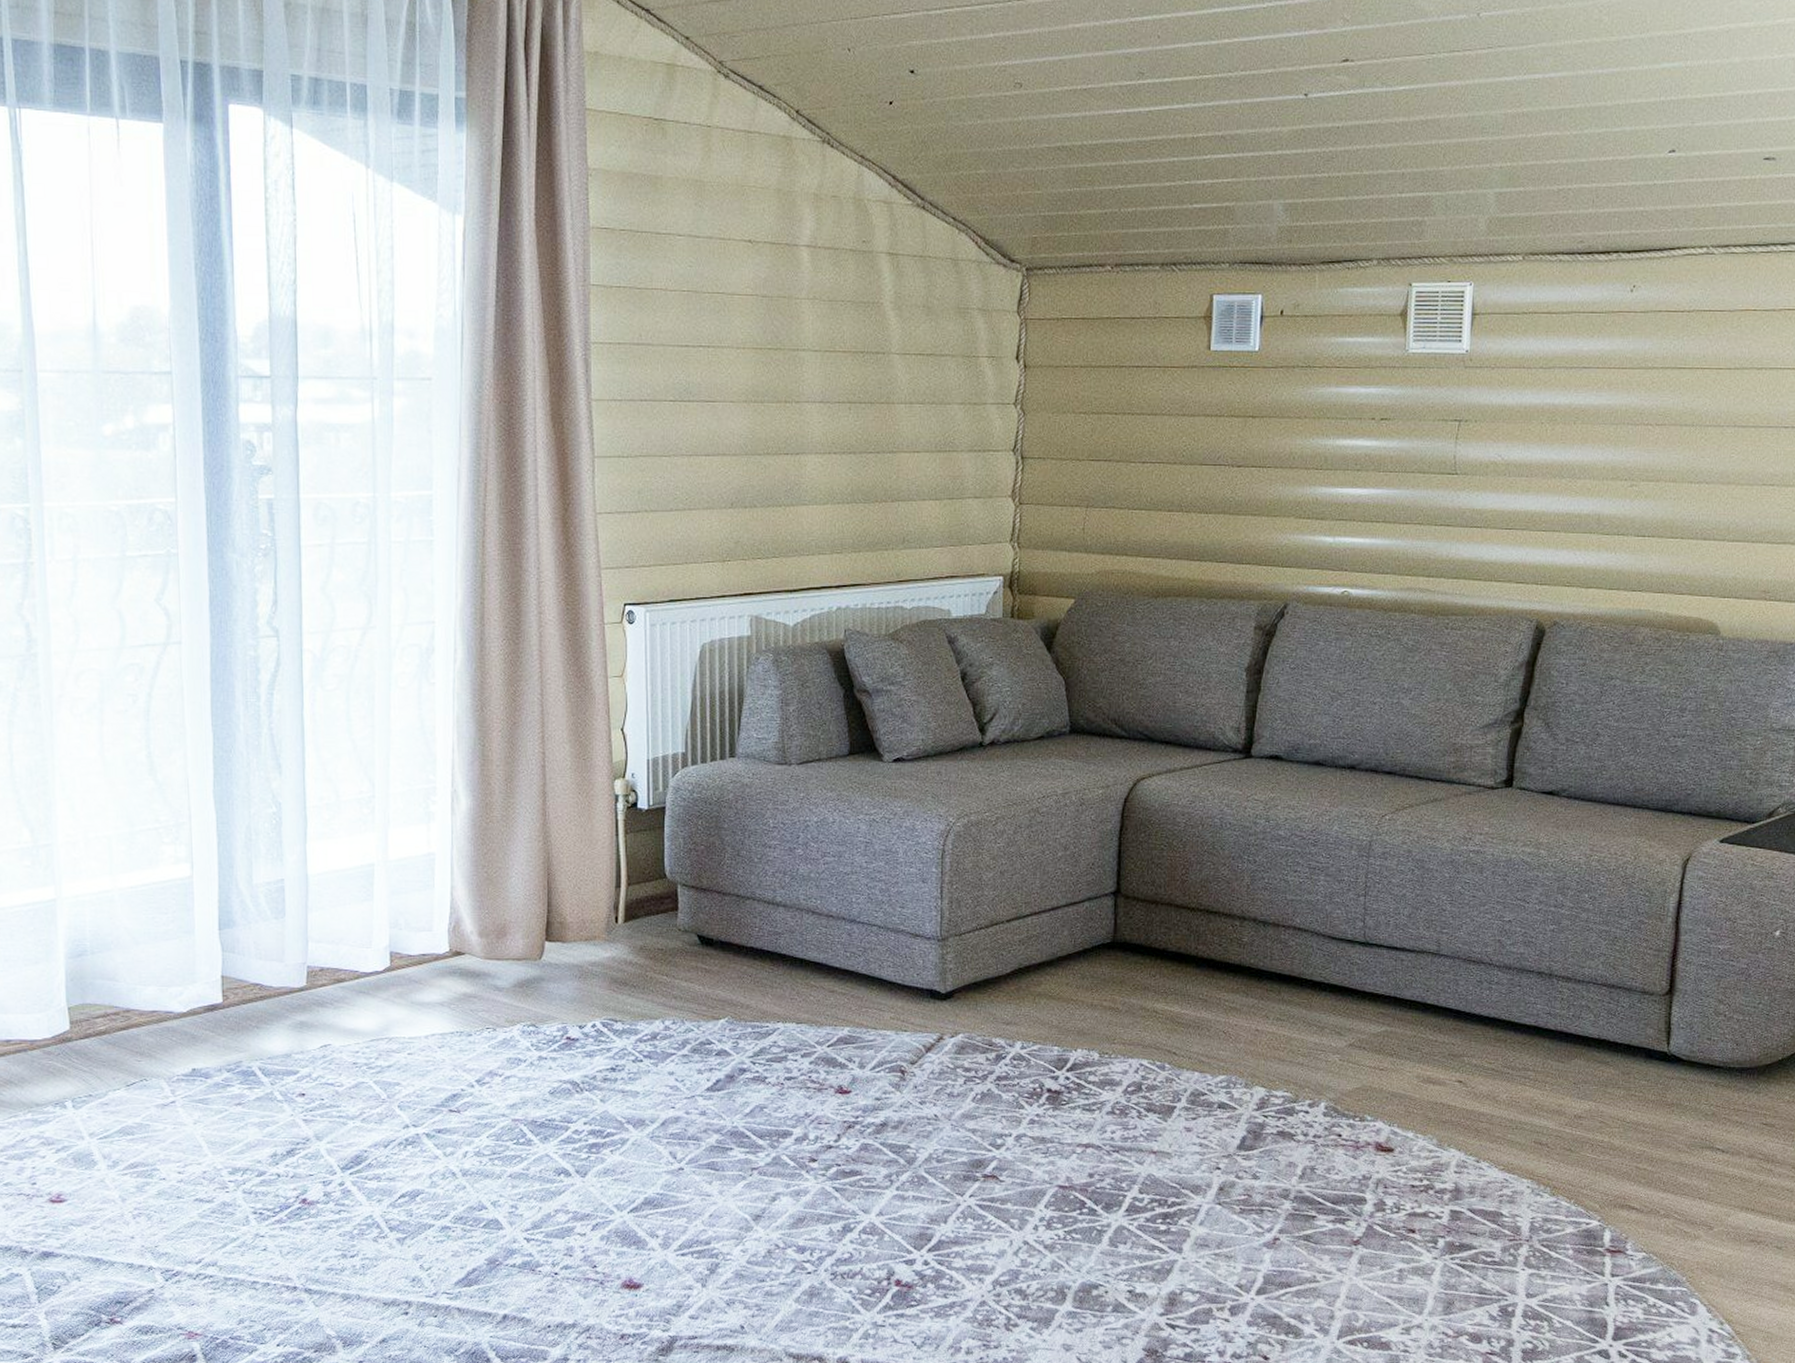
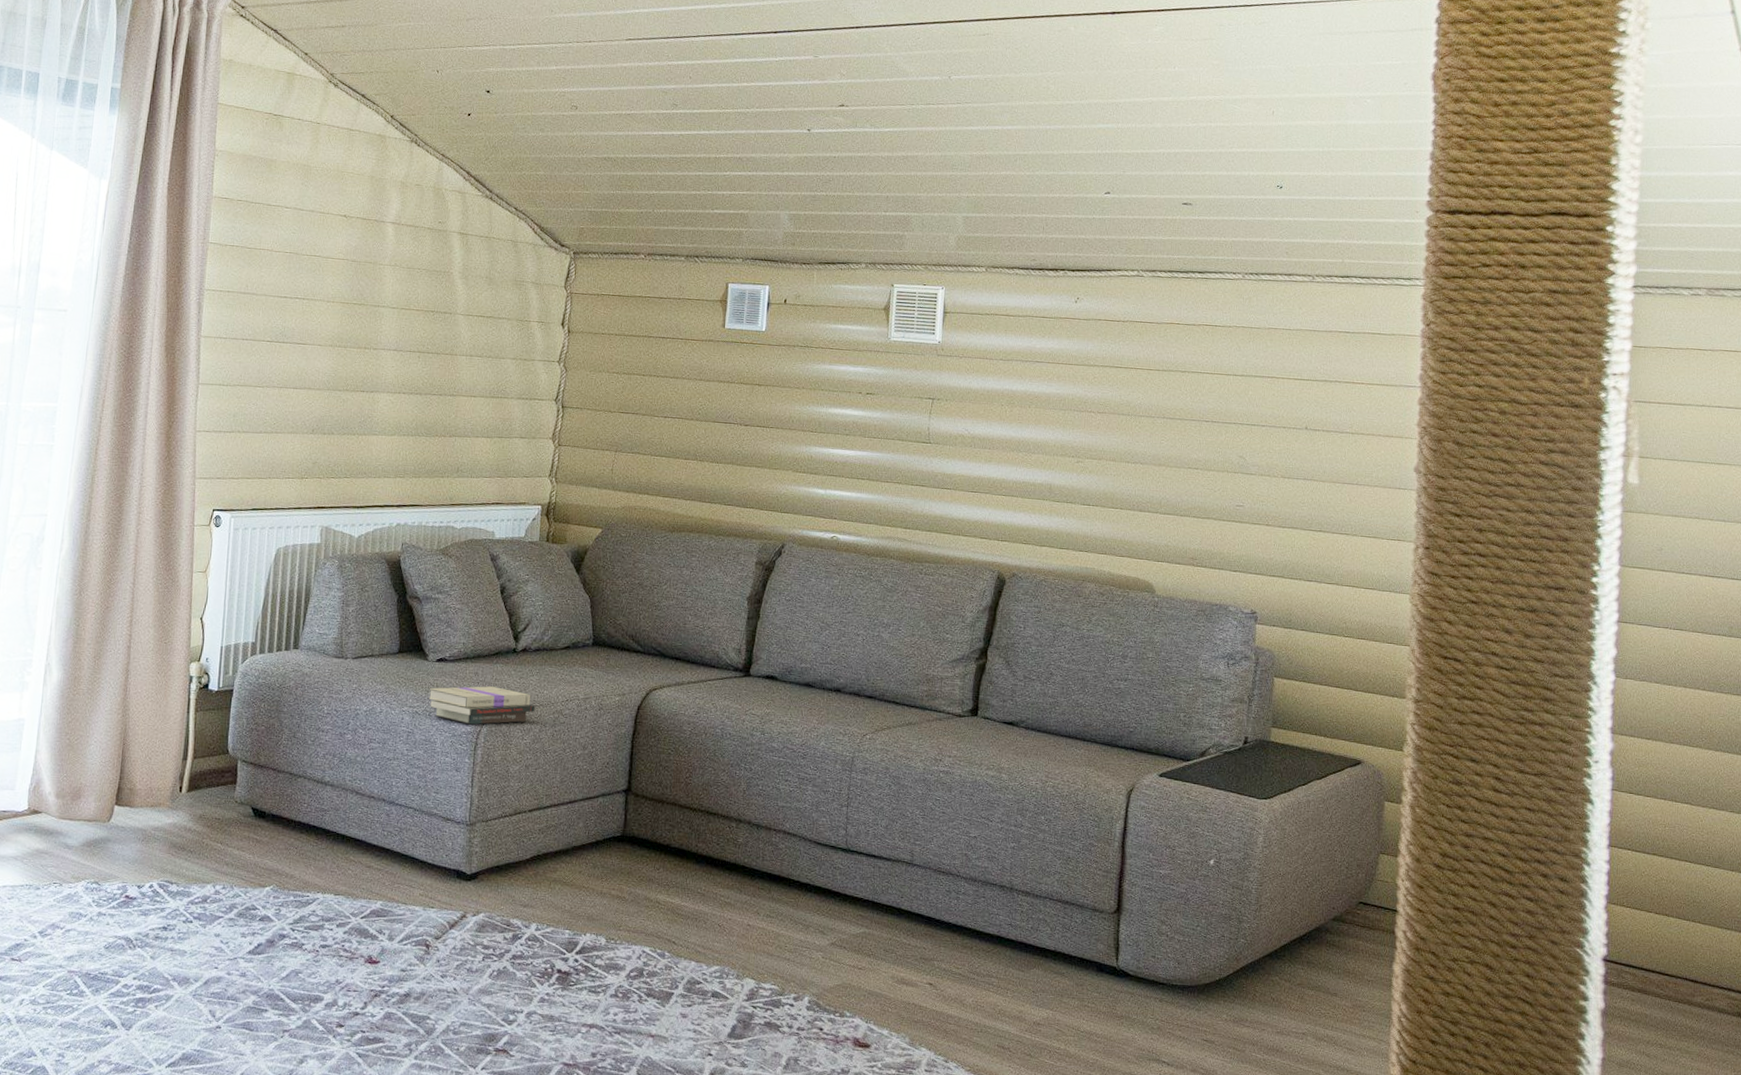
books: none [886,786,1008,830] -> present [428,686,535,725]

